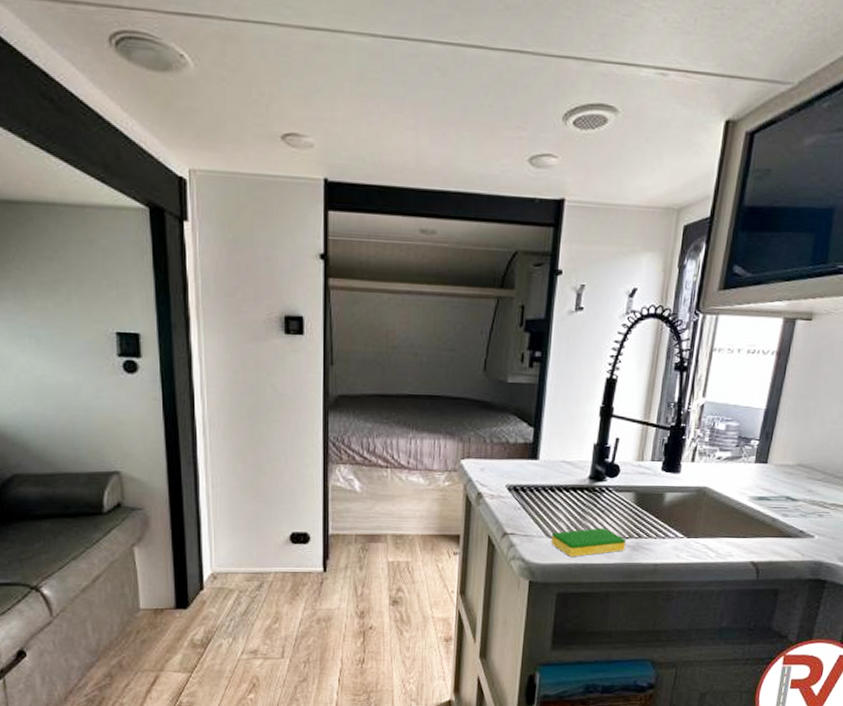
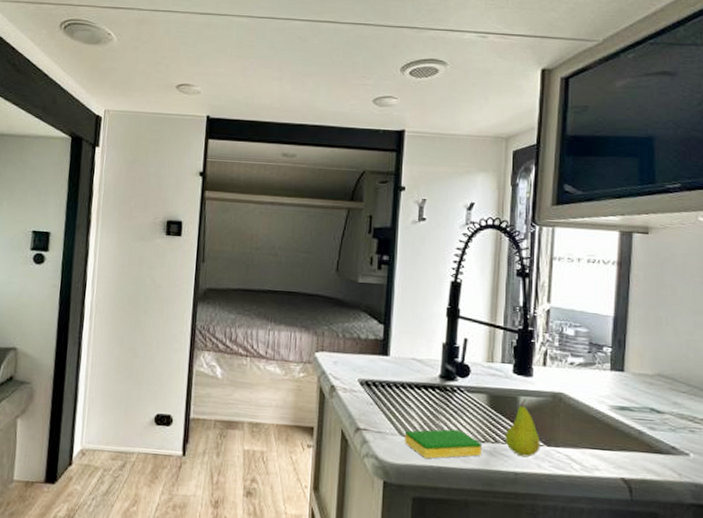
fruit: none [648,495,682,549] -> present [505,399,541,458]

